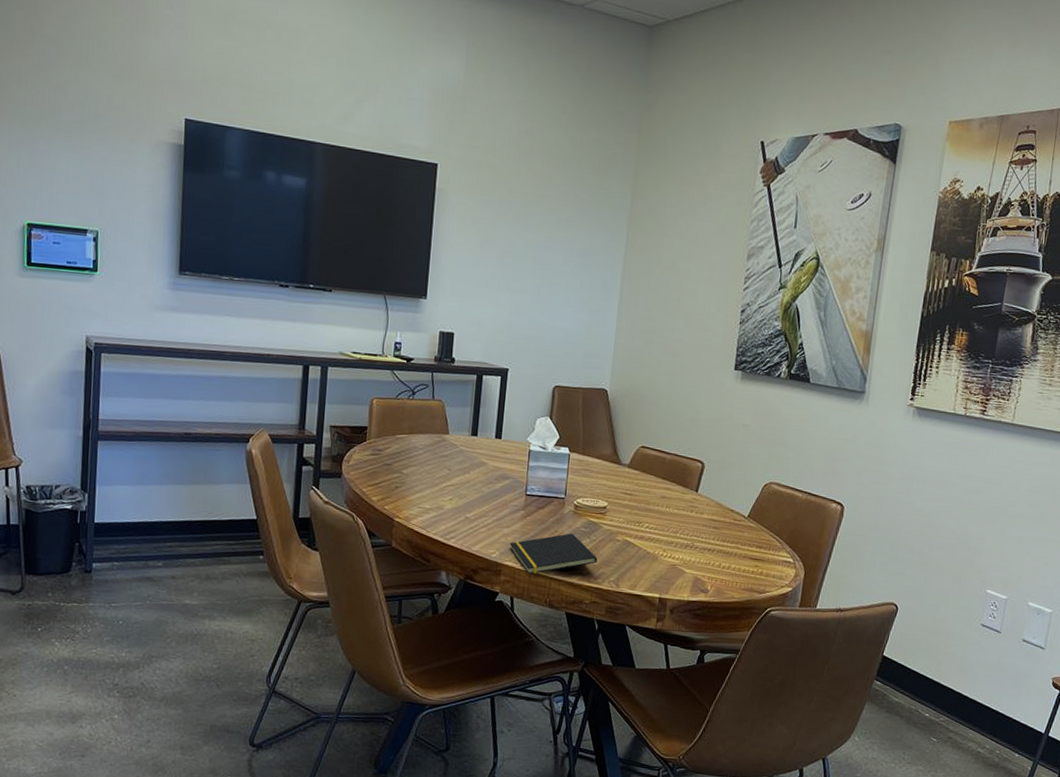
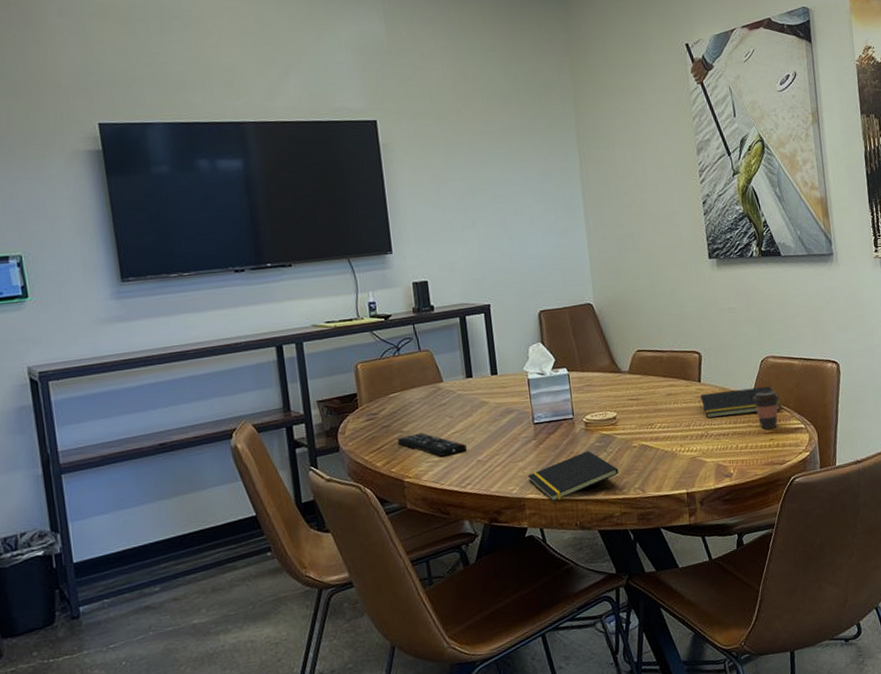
remote control: none [395,477,458,506] -> present [397,433,467,457]
notepad: none [691,504,773,539] -> present [699,386,780,418]
coffee cup: none [746,515,775,556] -> present [752,390,780,430]

